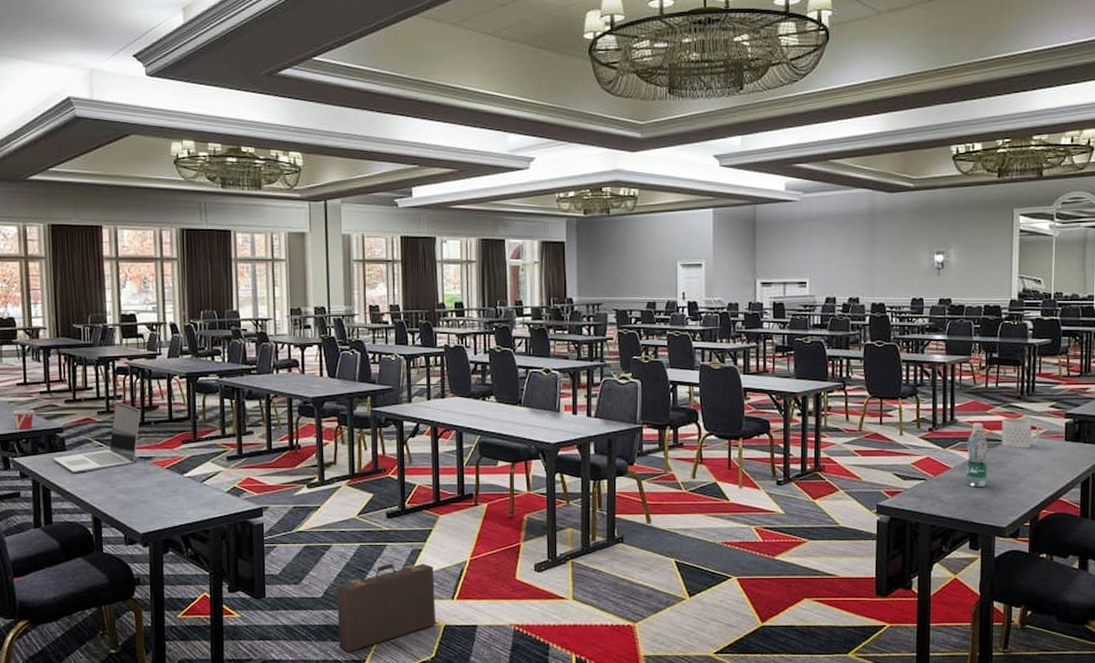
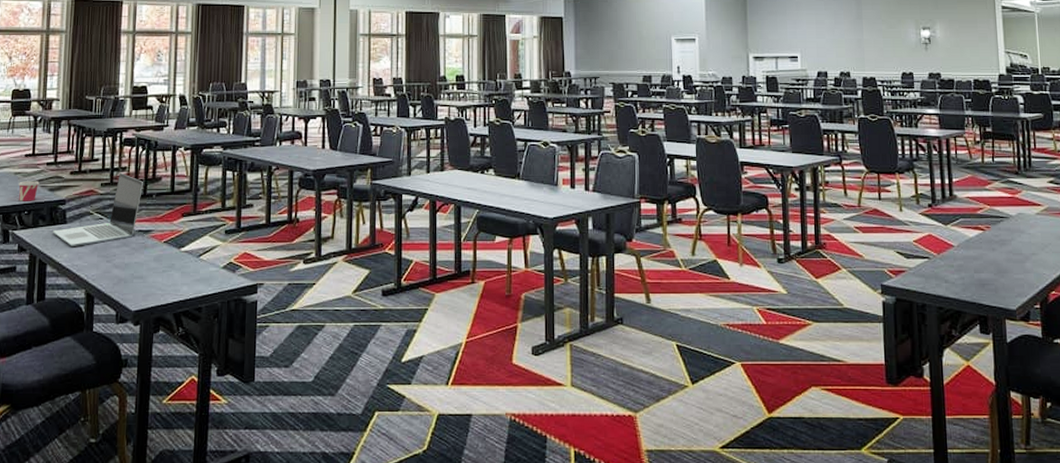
briefcase: present [337,563,437,652] -> none [327,345,430,444]
bottle: present [966,422,988,488] -> none [968,198,992,267]
mug: present [1001,417,1040,450] -> none [1001,193,1042,227]

